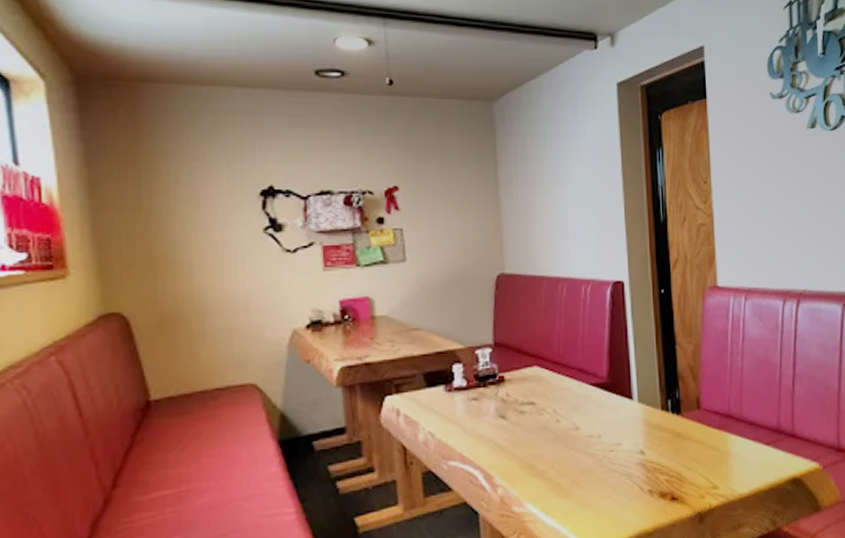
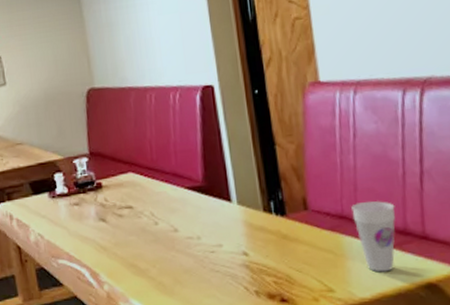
cup: none [737,401,772,469] -> present [351,201,396,272]

